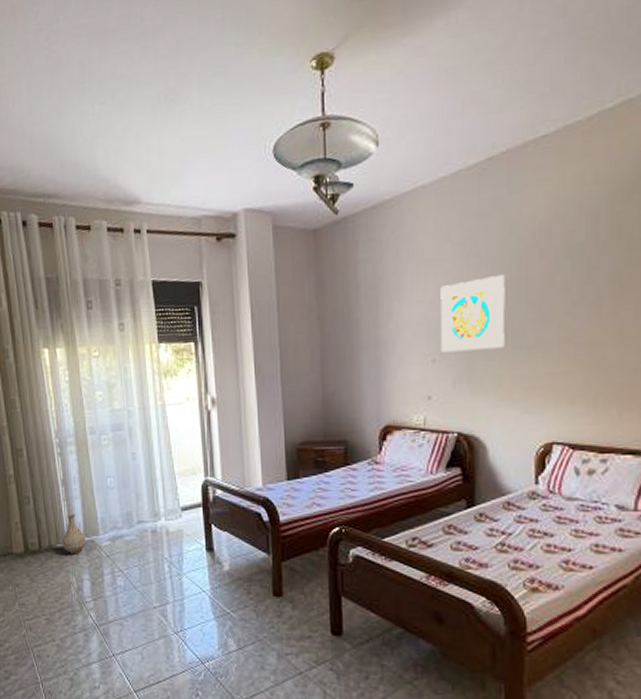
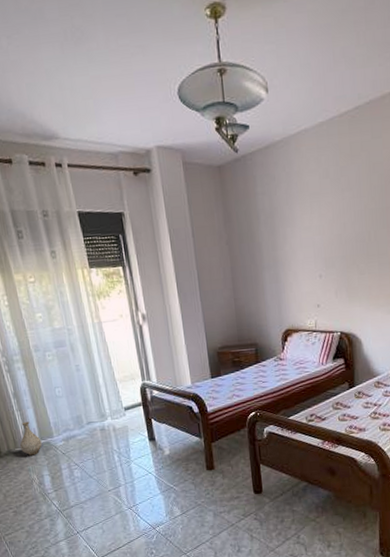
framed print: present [440,275,506,353] -> none [323,205,373,269]

